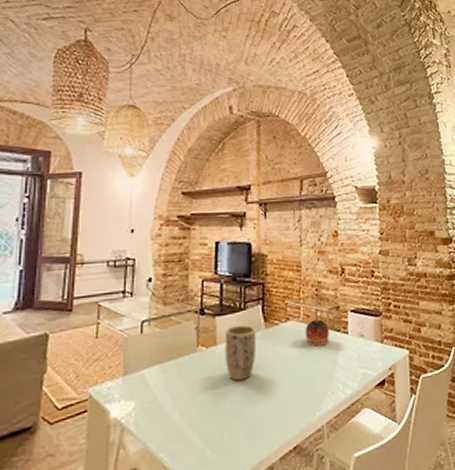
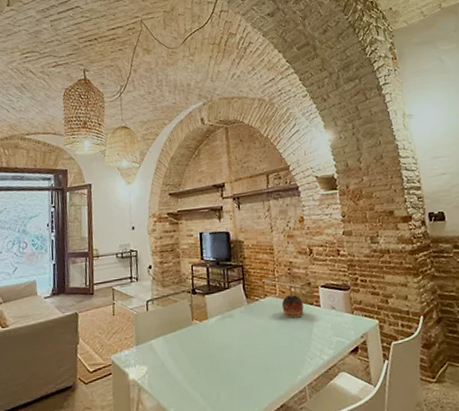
plant pot: present [225,325,257,381] -> none [214,302,241,349]

